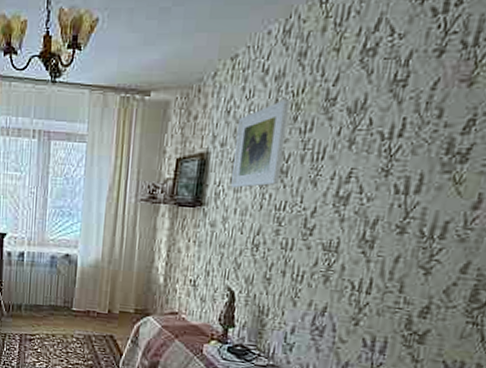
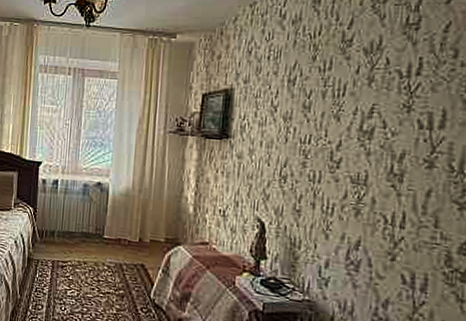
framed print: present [231,99,290,189] -> none [256,41,308,123]

